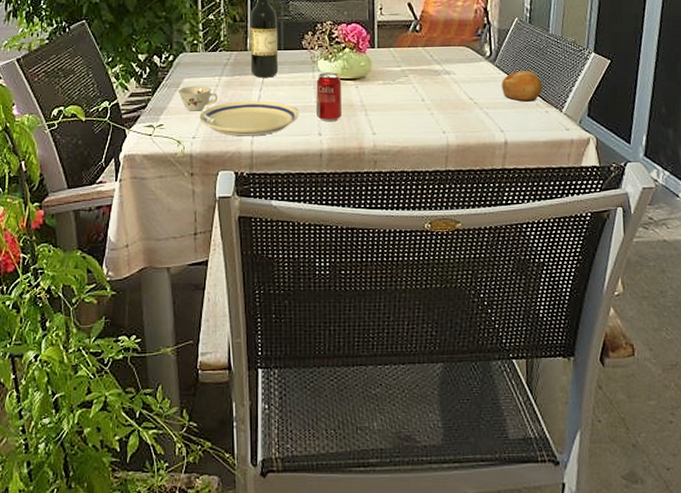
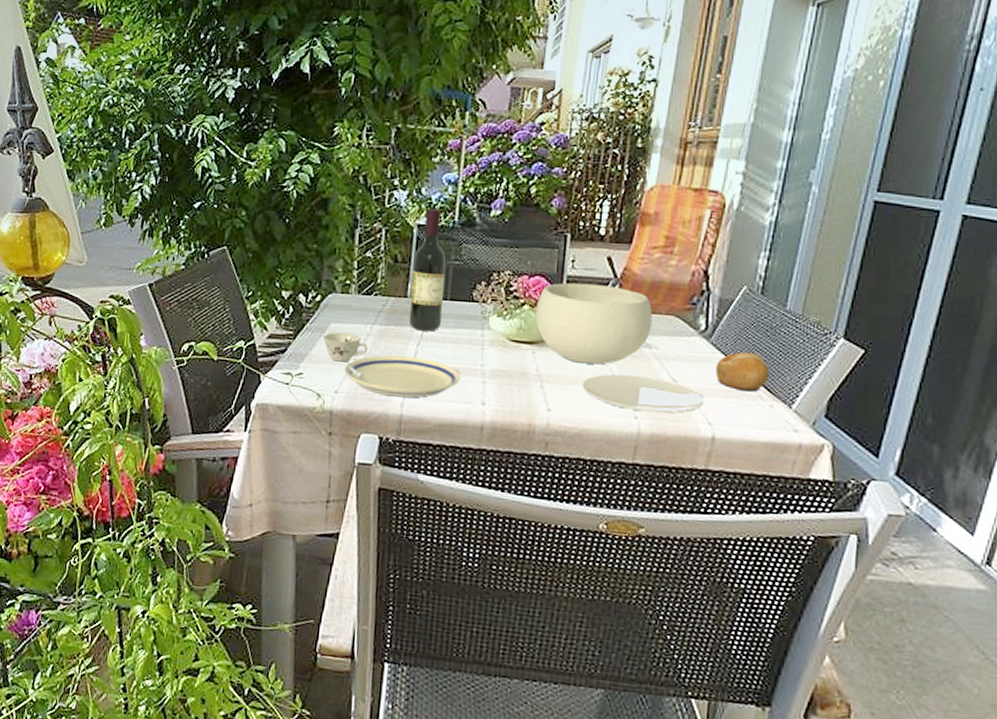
beverage can: present [316,72,342,122] -> none [481,331,516,391]
bowl: none [355,26,449,92] -> present [535,282,653,365]
plate: none [398,97,496,127] -> present [582,374,705,414]

